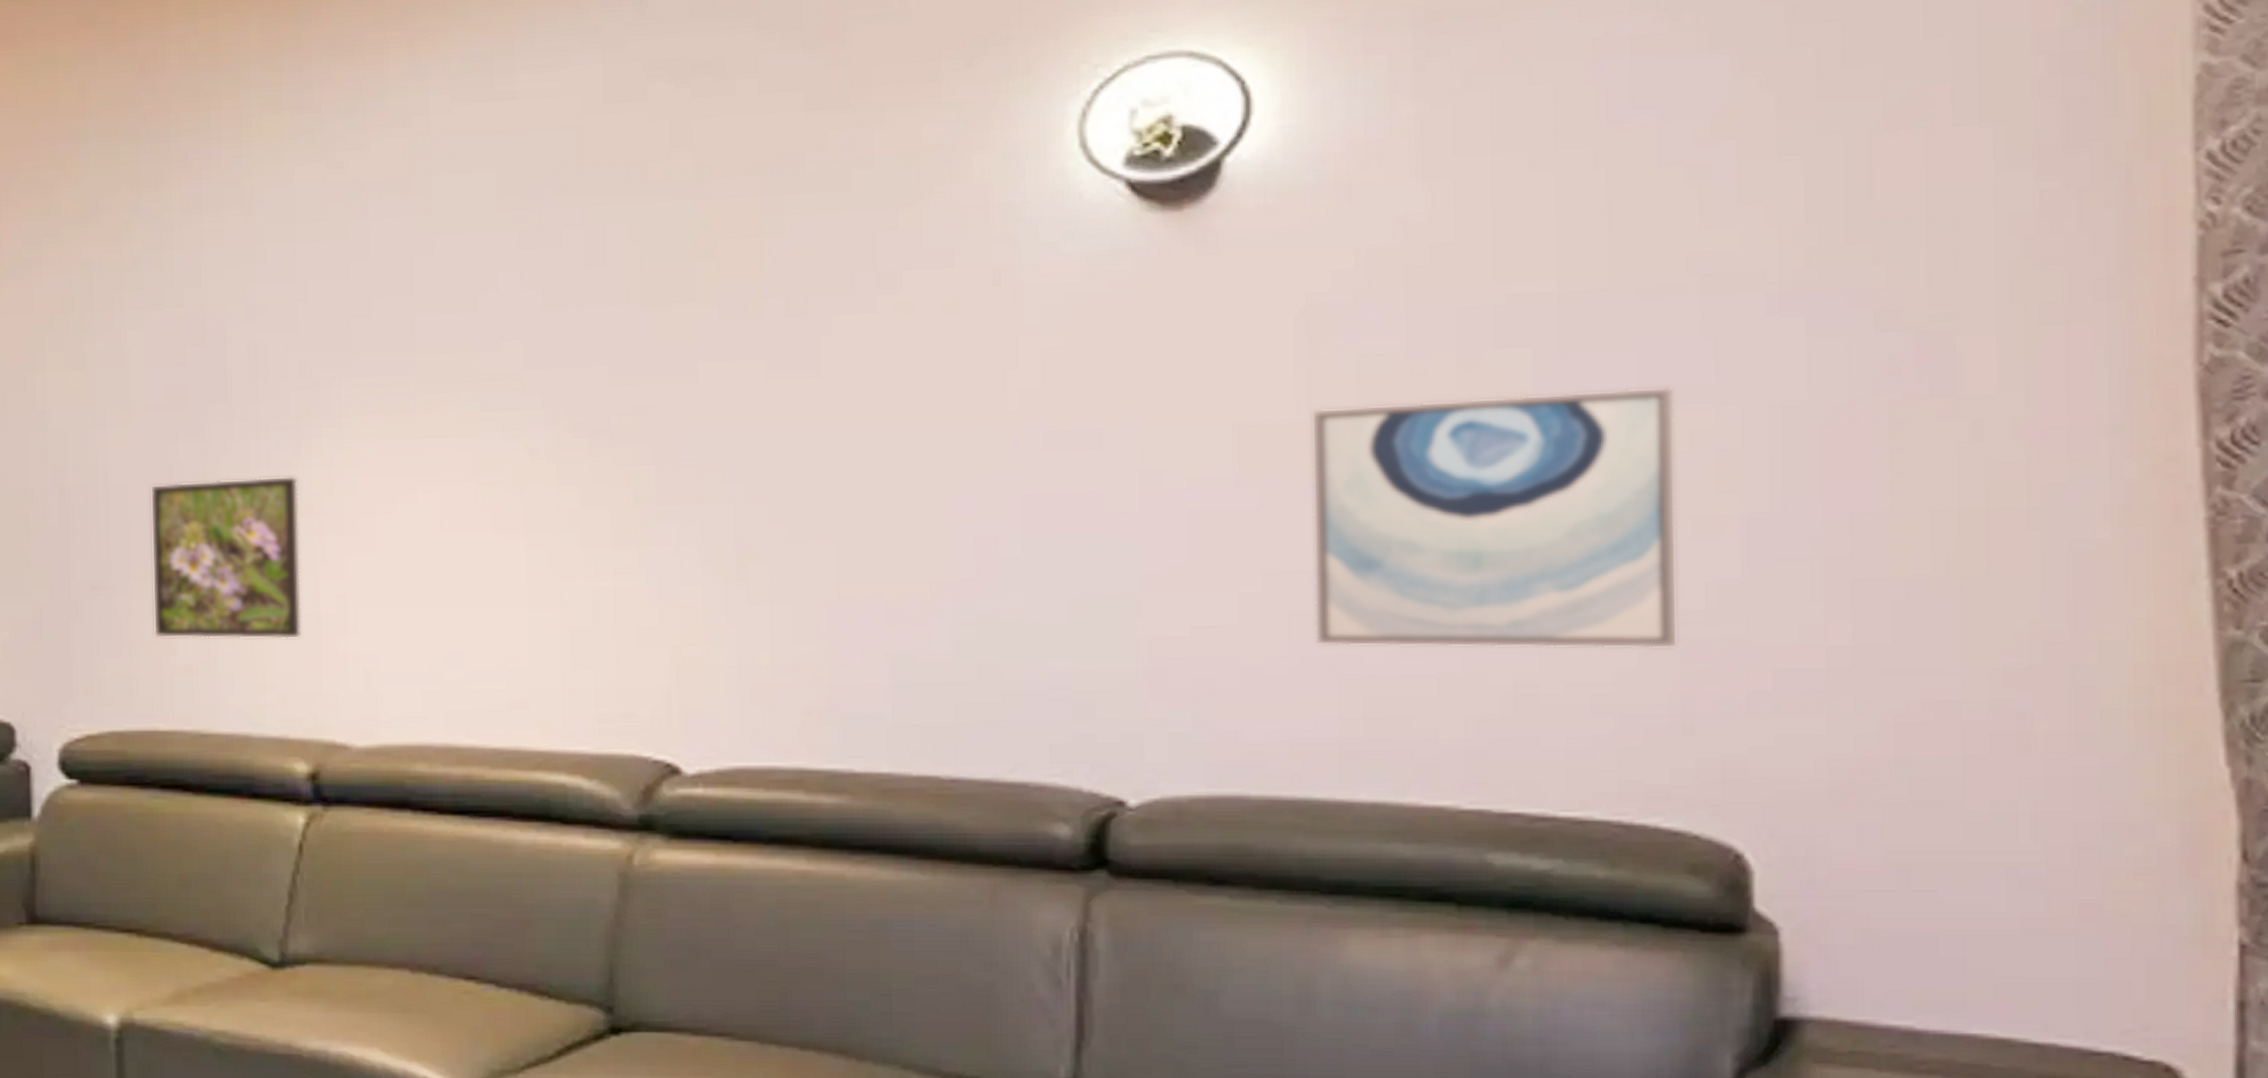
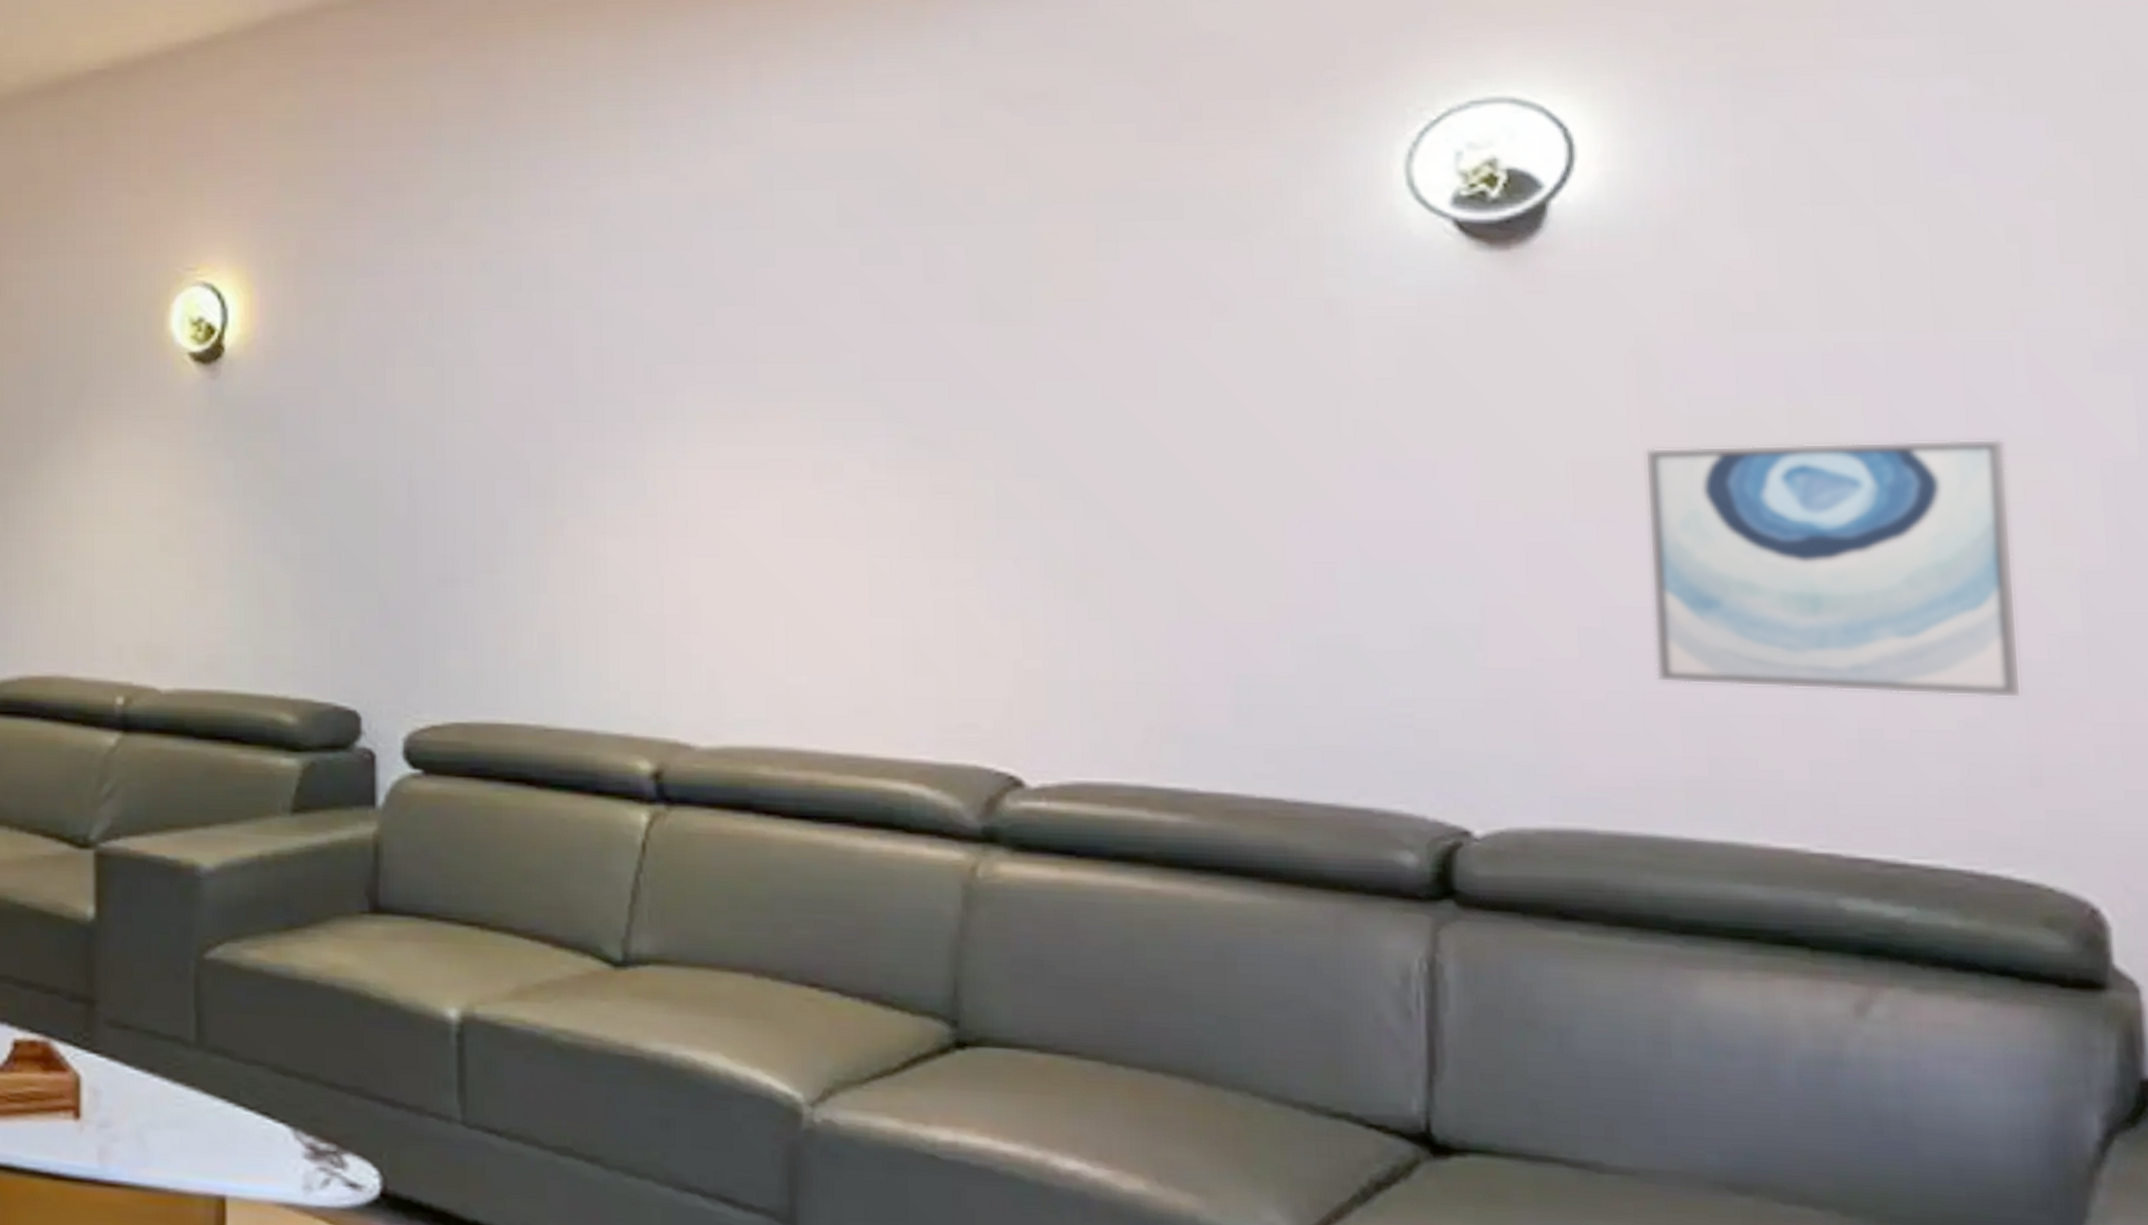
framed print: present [150,476,302,640] -> none [496,477,646,638]

